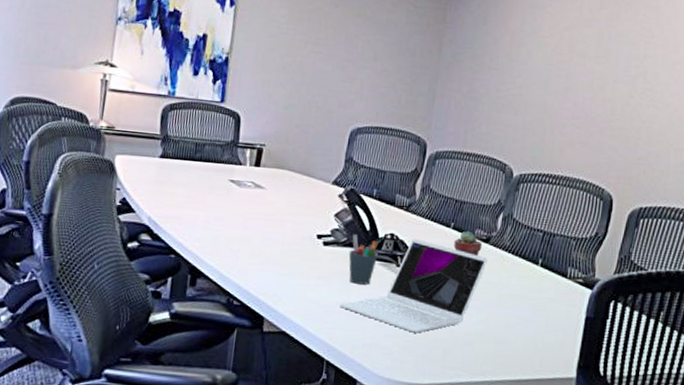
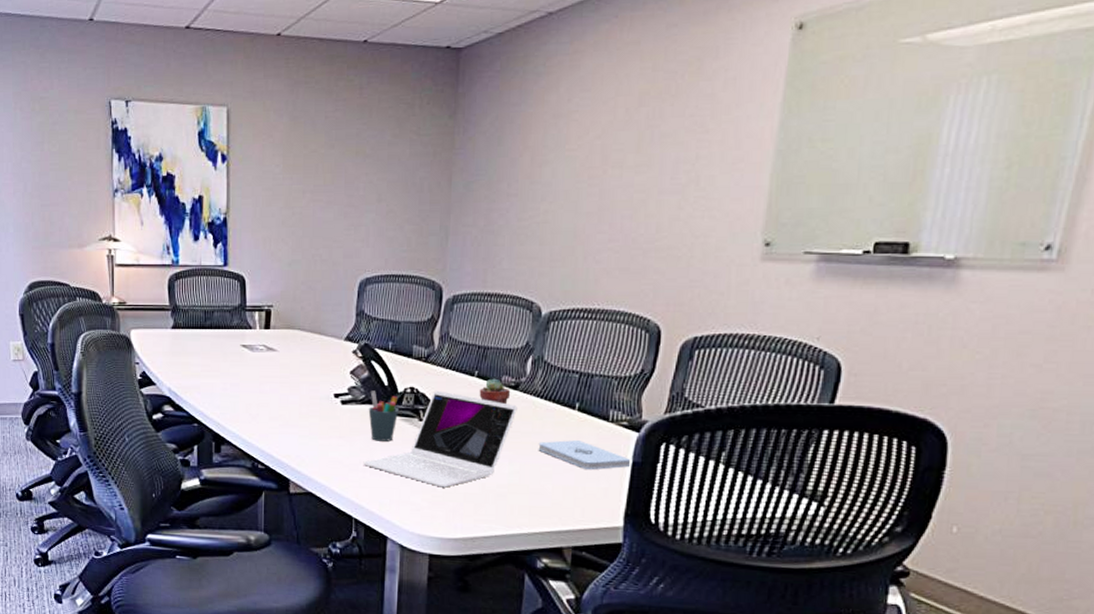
notepad: none [504,293,585,323] -> present [538,440,631,471]

